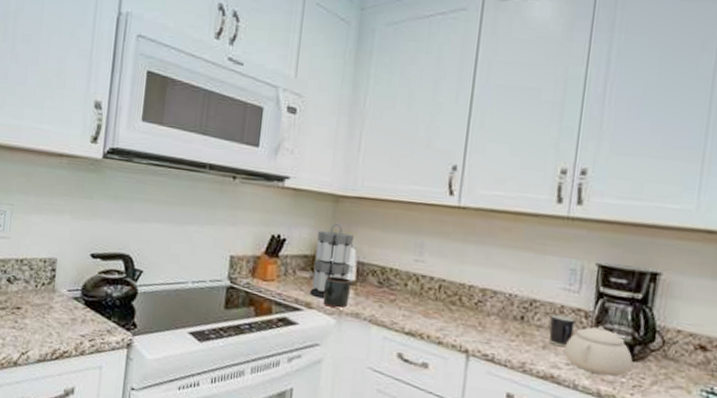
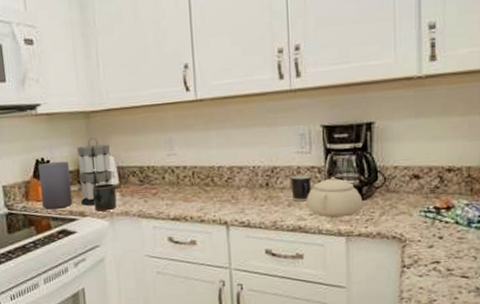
canister: none [268,240,306,294] -> present [38,161,73,210]

